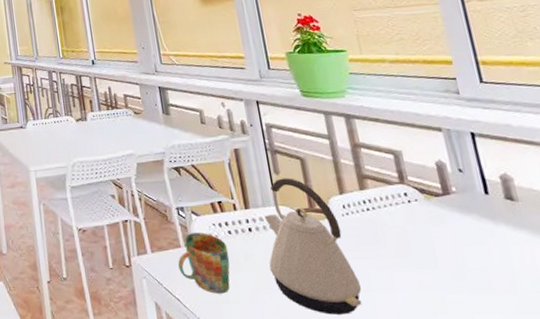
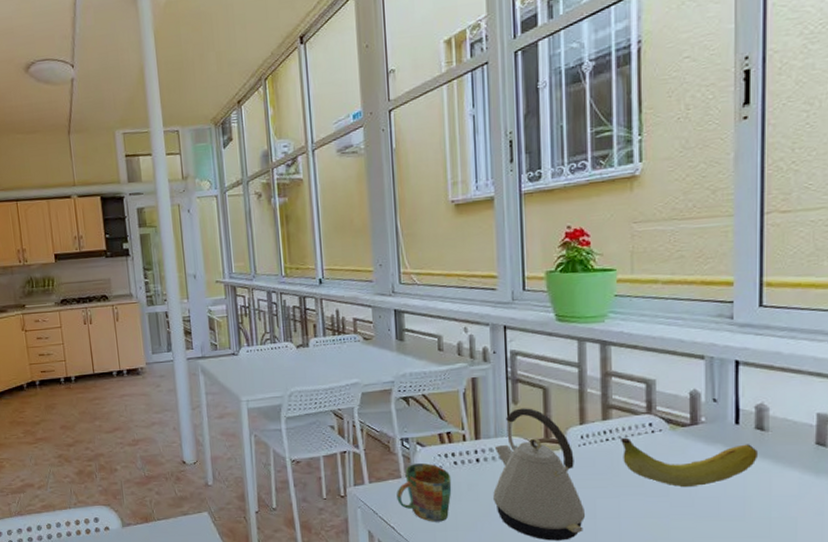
fruit: none [380,207,515,259] -> present [621,437,757,488]

